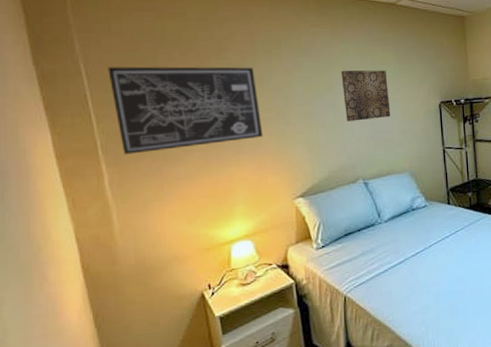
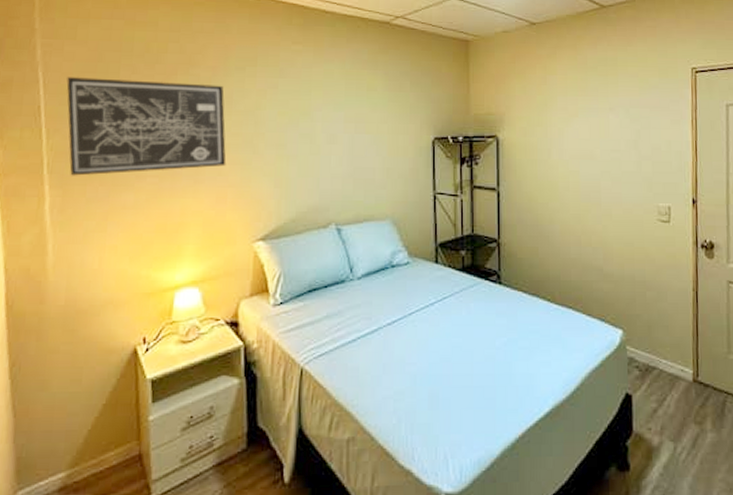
wall art: present [341,70,391,122] -> none [321,94,375,154]

